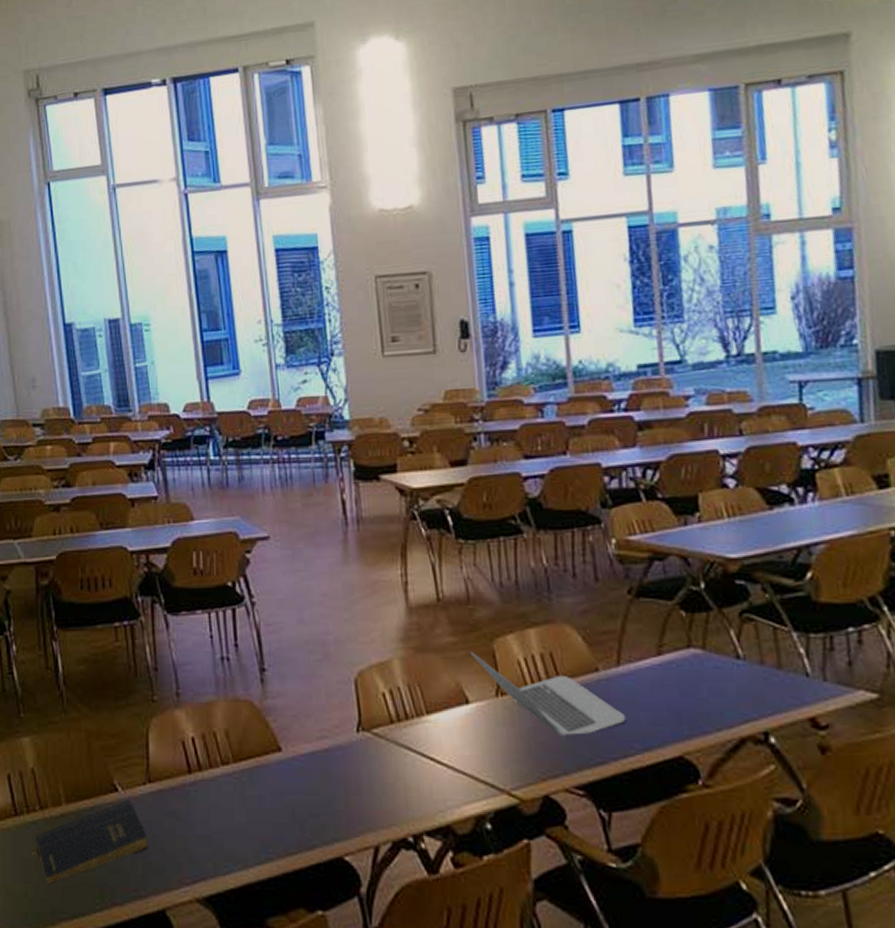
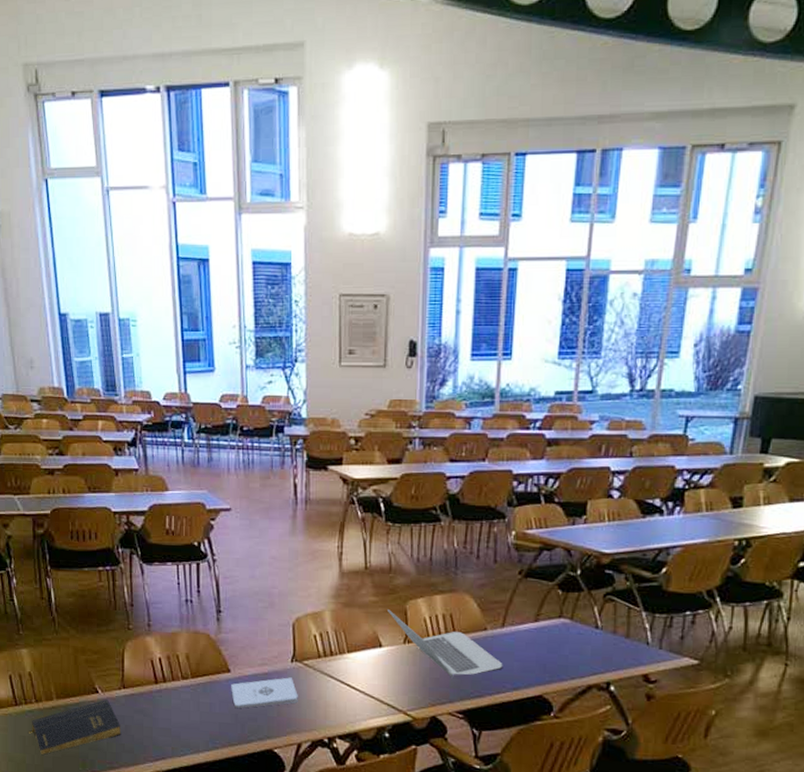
notepad: none [283,753,370,800] -> present [231,677,298,708]

